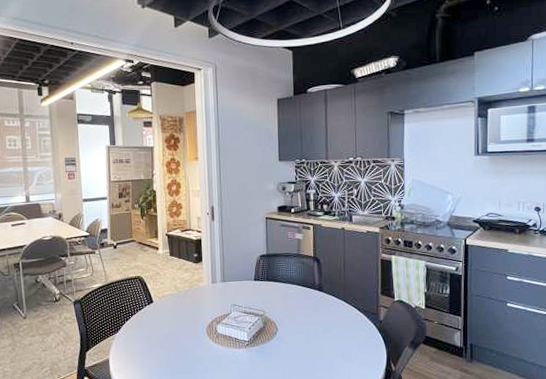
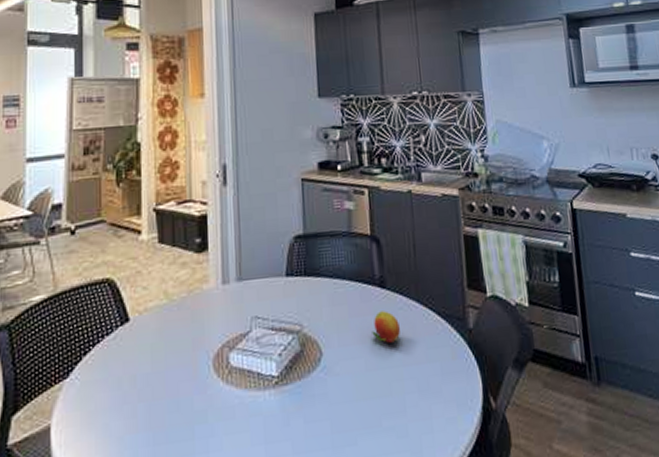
fruit: none [312,306,331,326] -> present [372,311,400,343]

